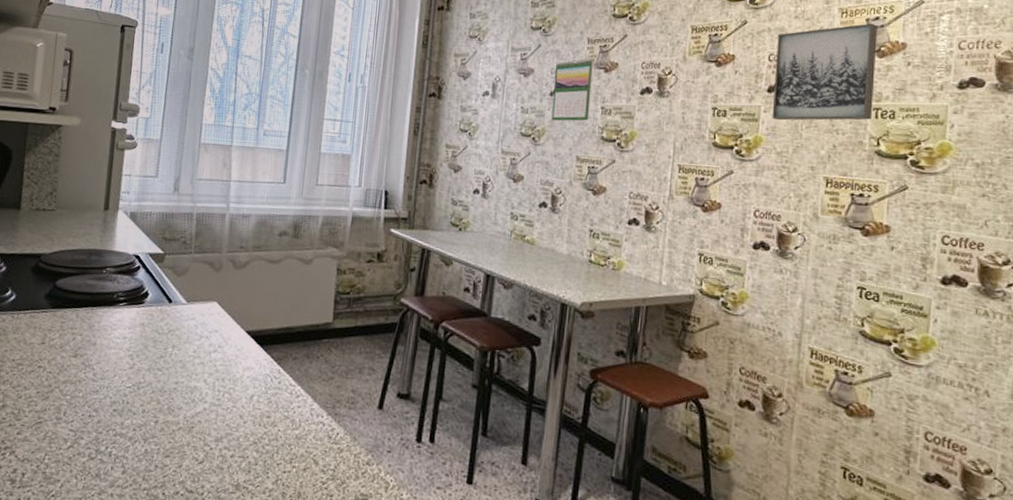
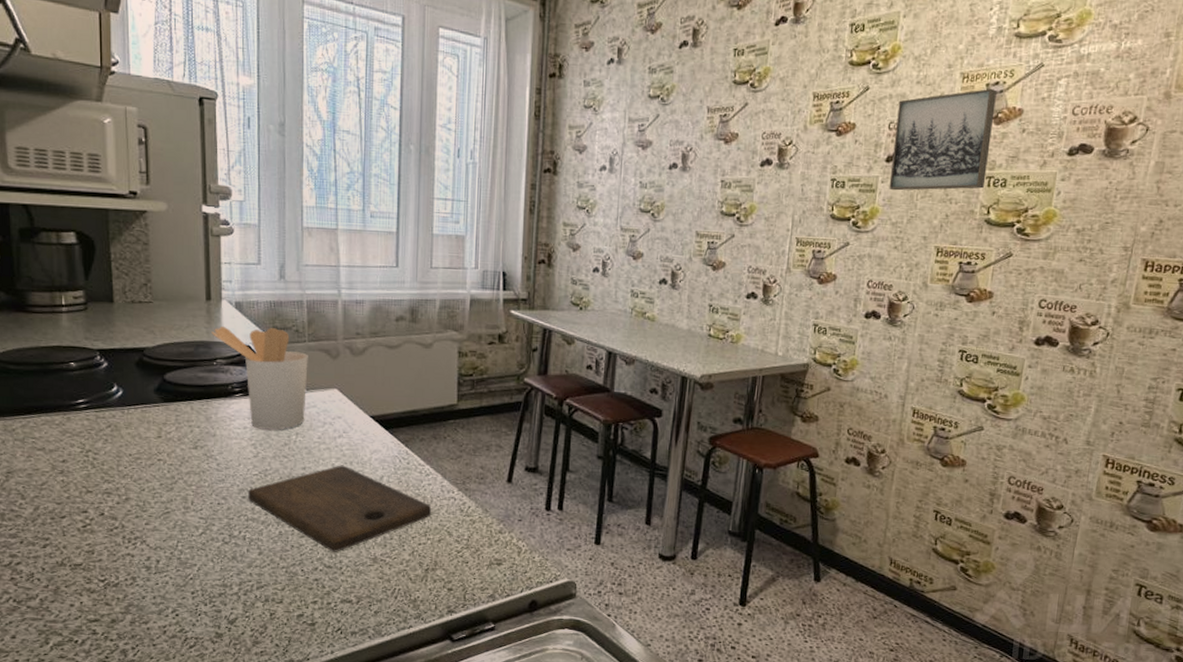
utensil holder: none [105,236,193,342] -> present [212,327,308,430]
cutting board: none [119,381,300,476] -> present [248,465,432,552]
calendar: present [551,59,593,122] -> none [671,130,713,196]

